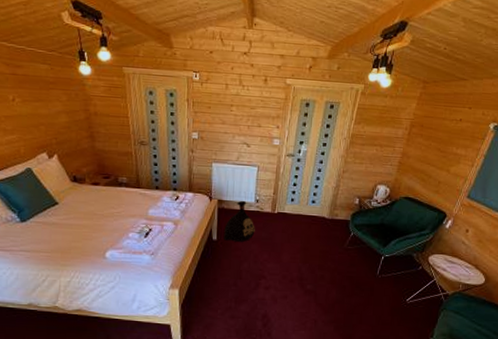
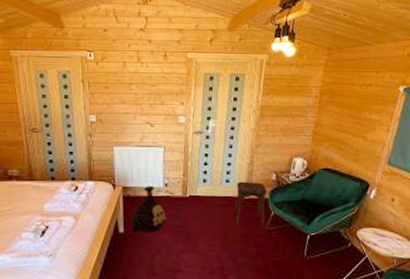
stool: none [317,203,349,246] -> present [234,181,267,228]

